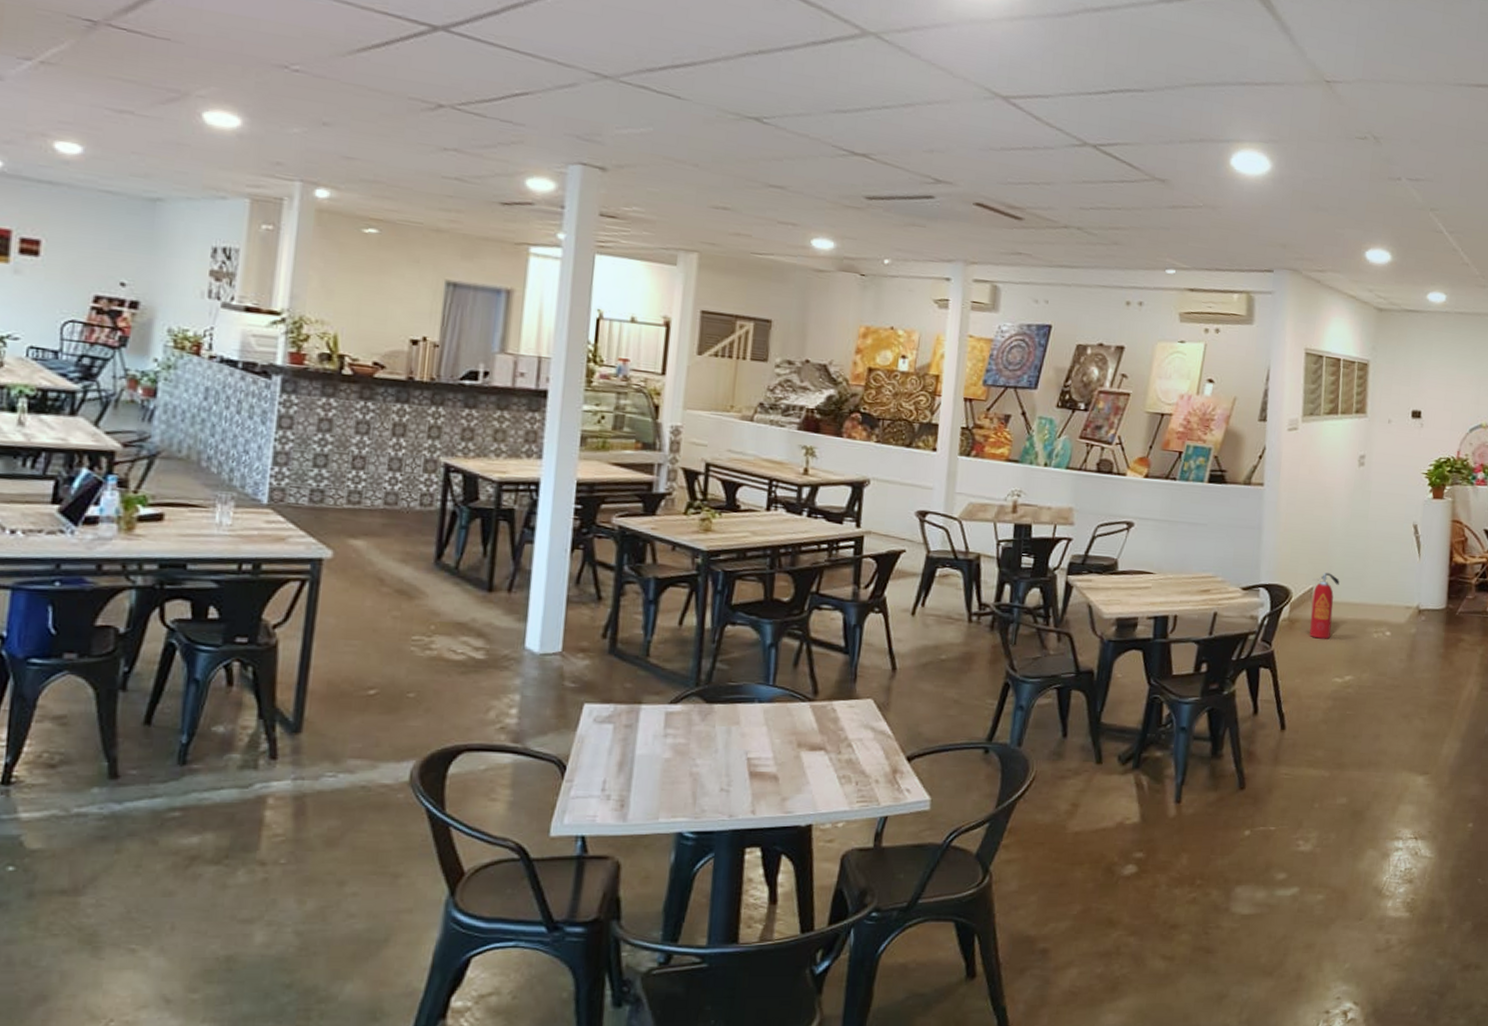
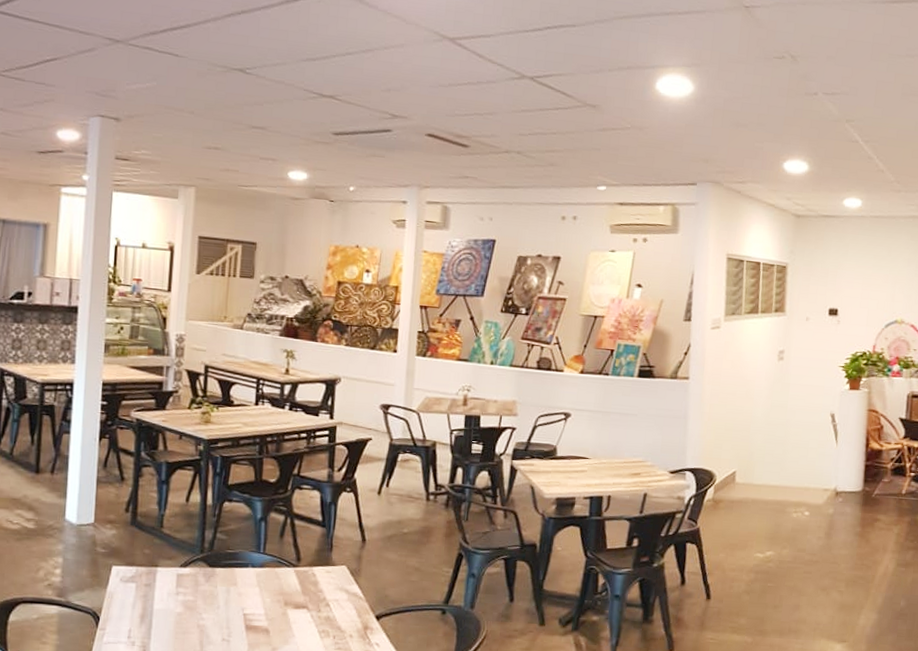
fire extinguisher: present [1309,573,1340,639] -> none [732,458,761,518]

